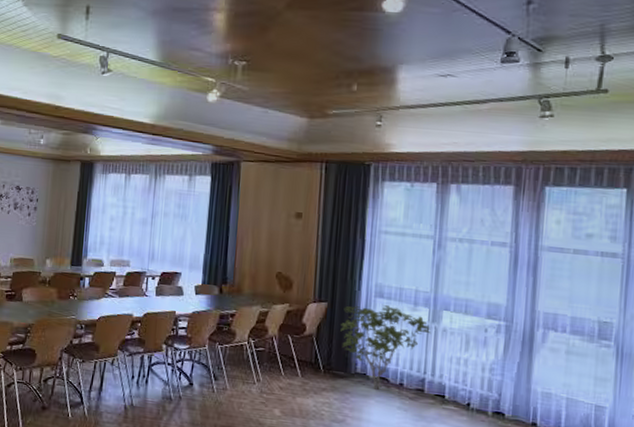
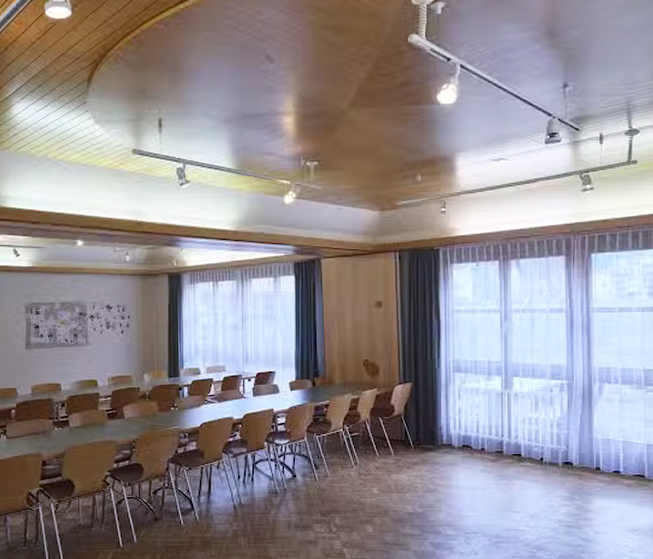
shrub: present [340,305,431,390] -> none [424,379,505,457]

